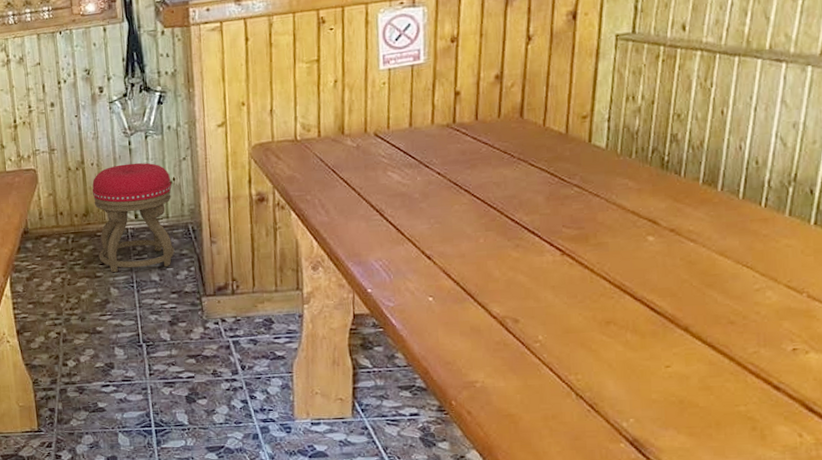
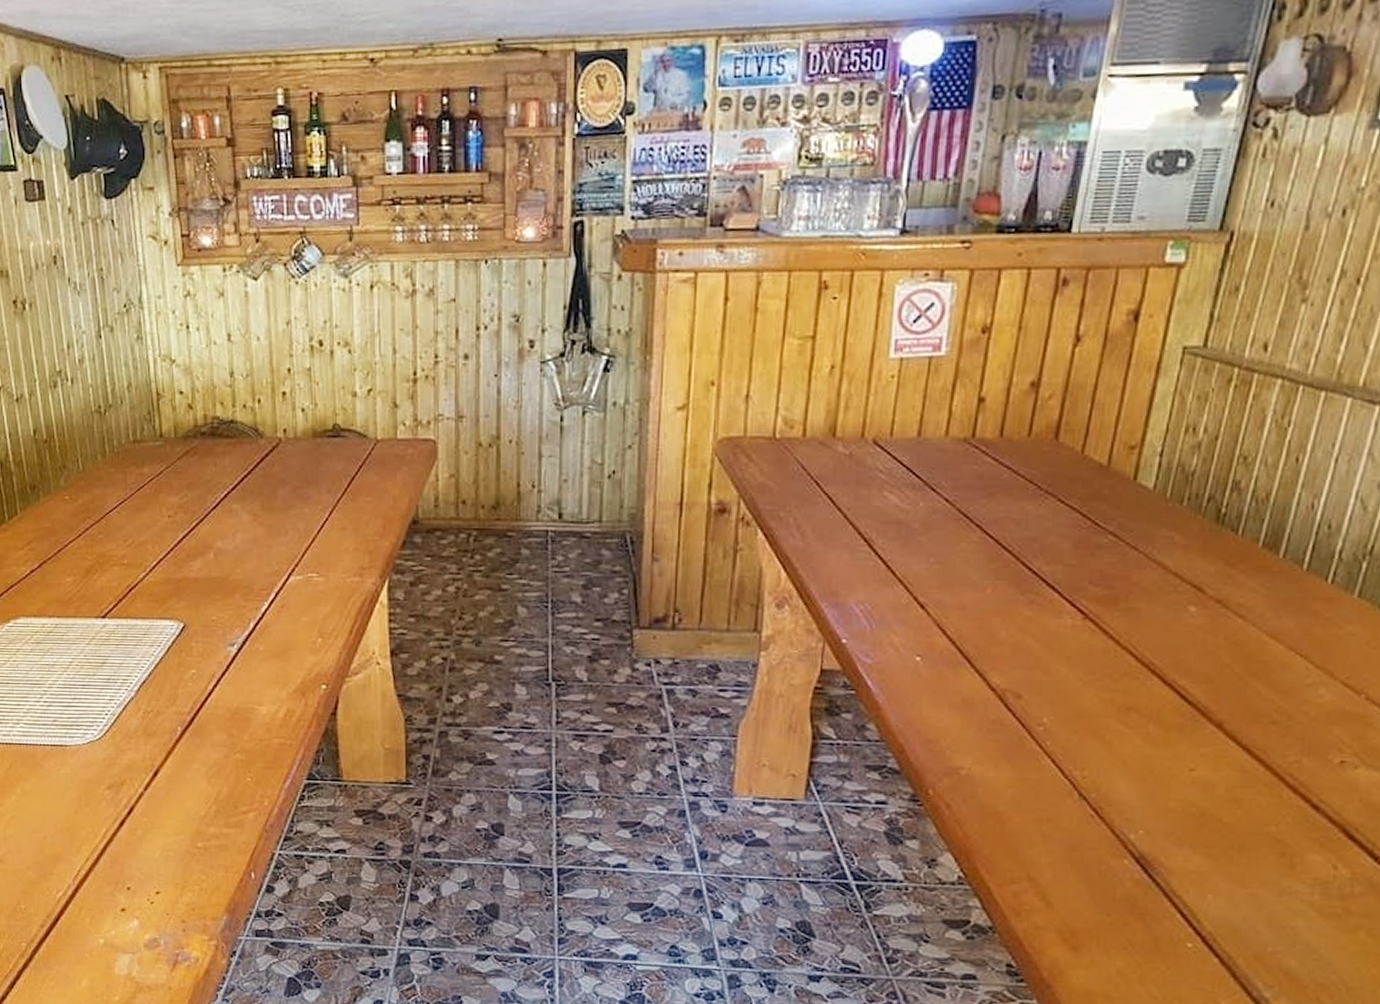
stool: present [92,162,175,273] -> none [506,445,610,587]

